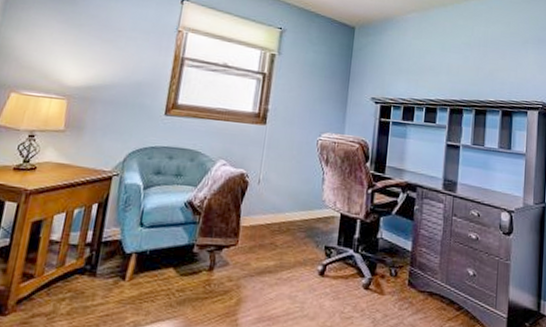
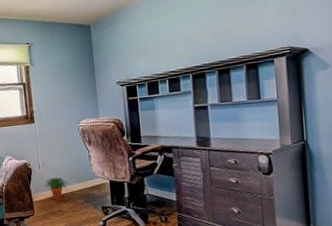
potted plant: none [259,197,291,230] -> present [44,176,68,201]

